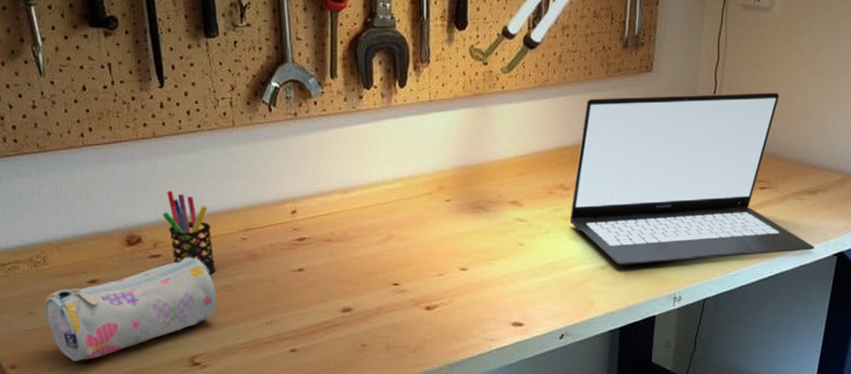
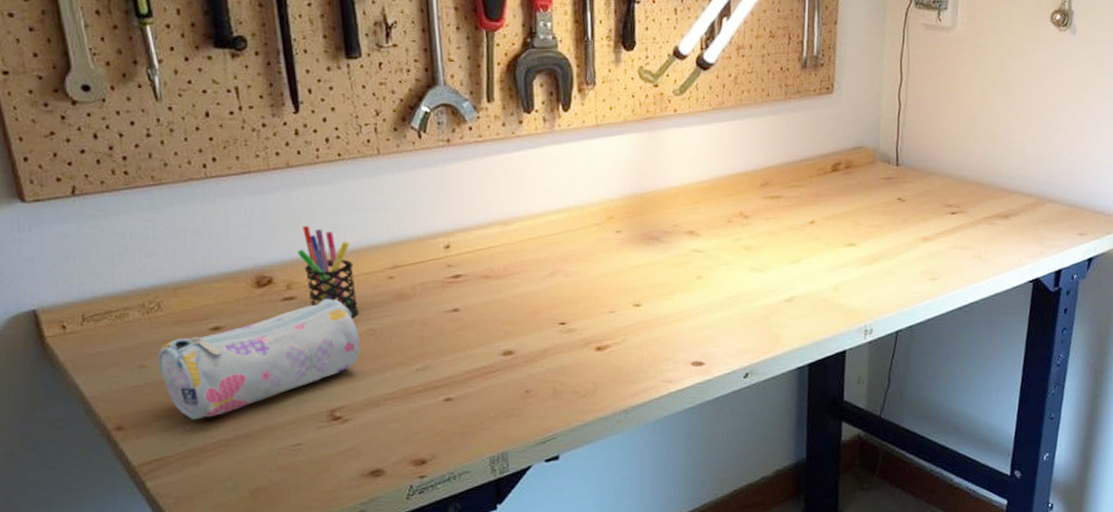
laptop: present [569,92,815,265] -> none [750,114,1010,297]

